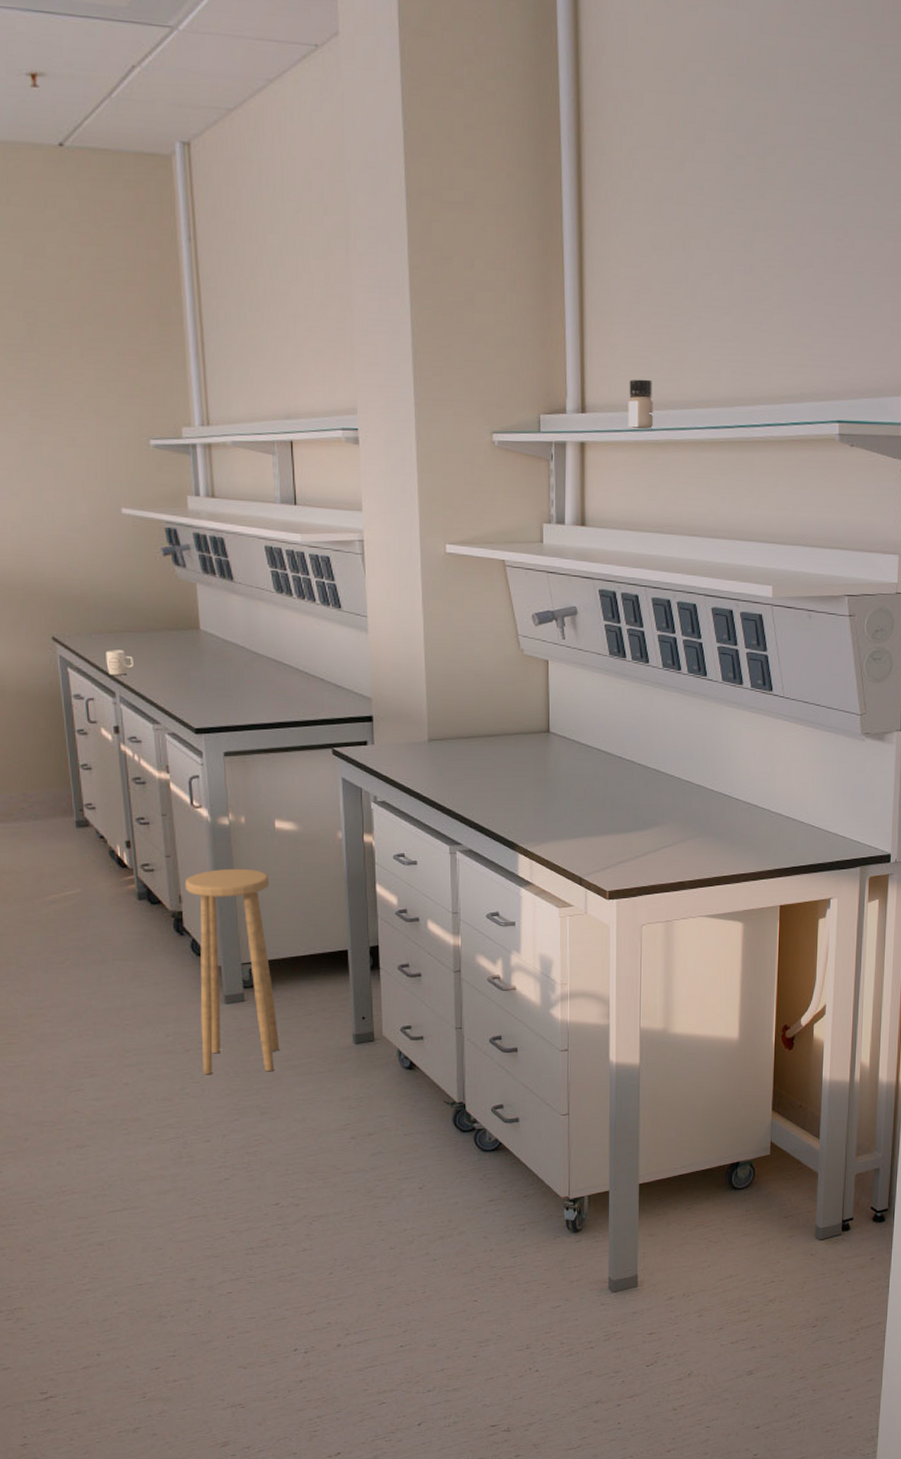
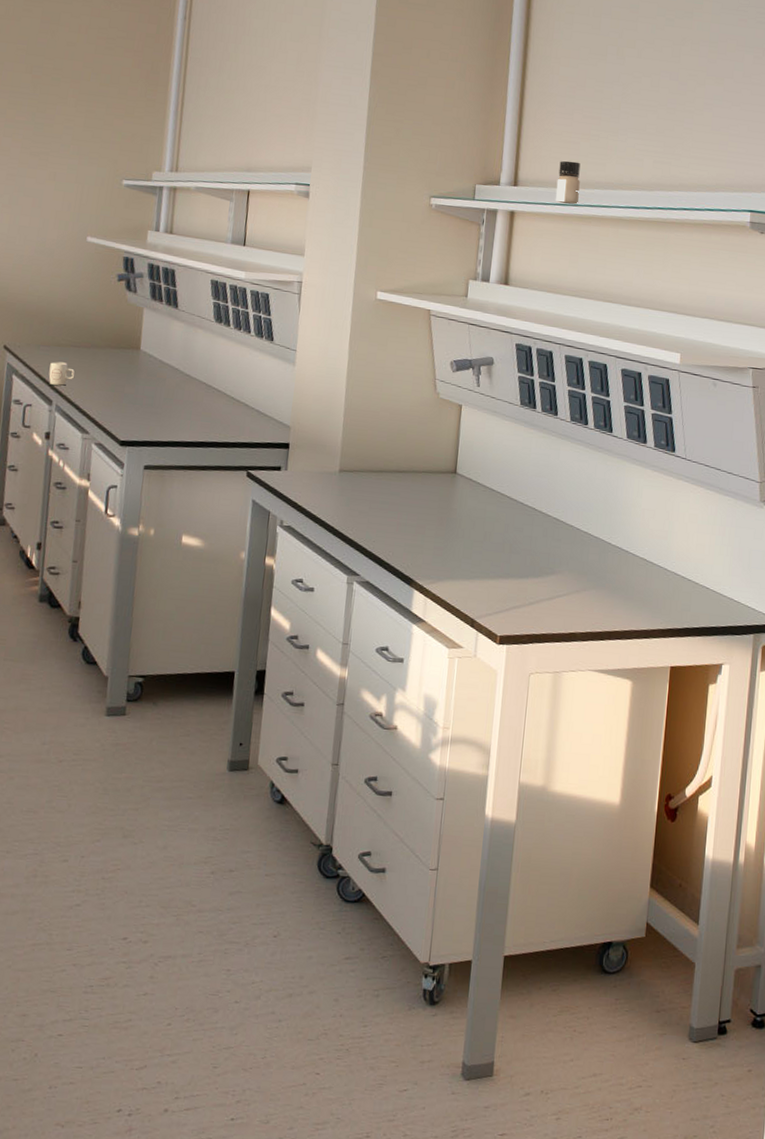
stool: present [184,868,280,1074] -> none [72,578,169,792]

